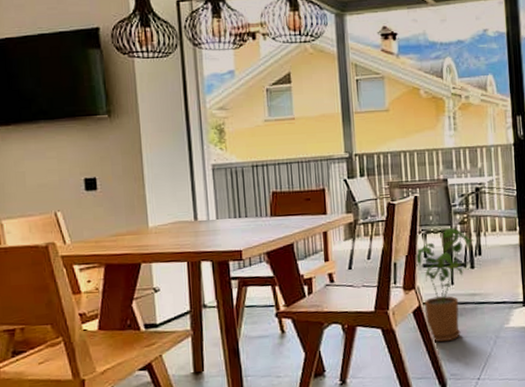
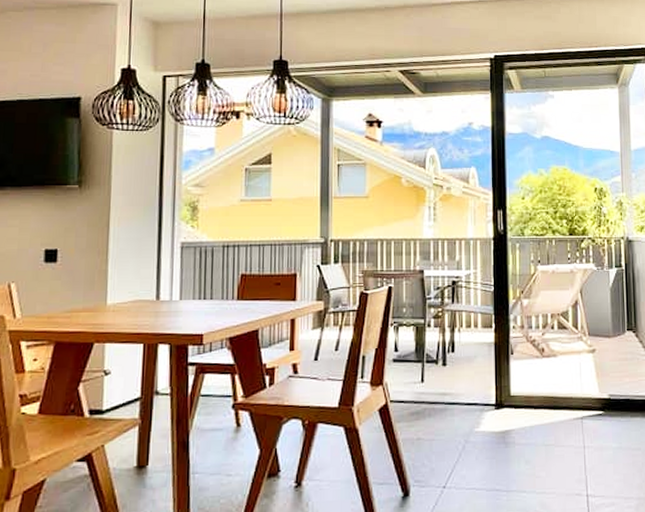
house plant: present [415,227,476,343] -> none [385,321,449,445]

